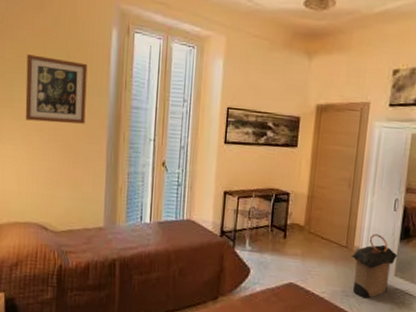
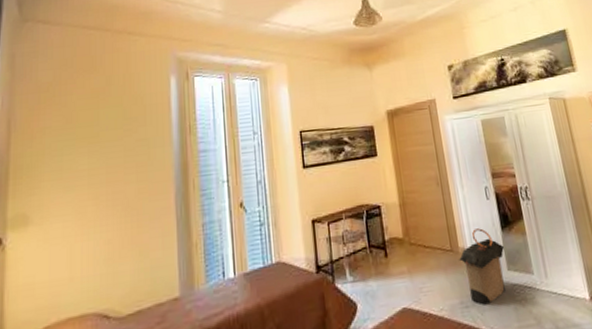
wall art: present [25,54,88,124] -> none [77,116,148,190]

